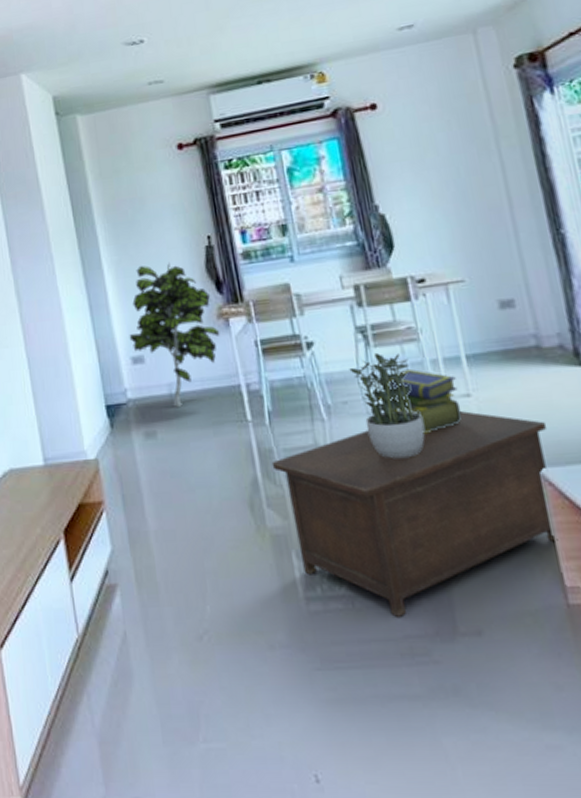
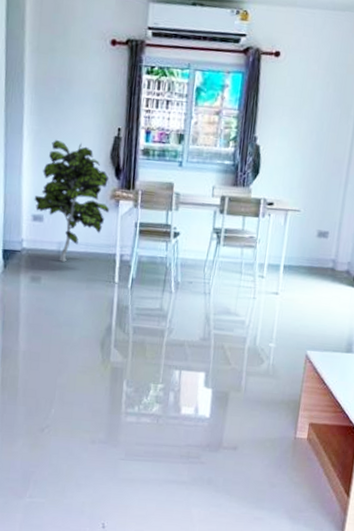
cabinet: present [271,411,558,617] -> none [125,304,321,432]
potted plant: present [349,352,425,458] -> none [200,250,244,329]
stack of books: present [378,368,462,434] -> none [215,266,272,315]

